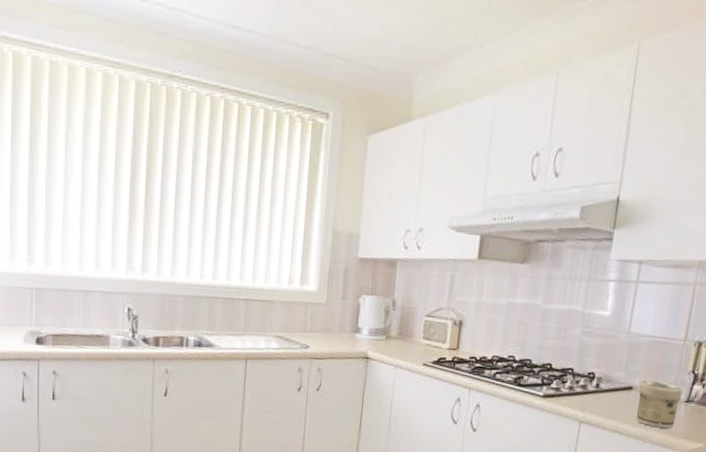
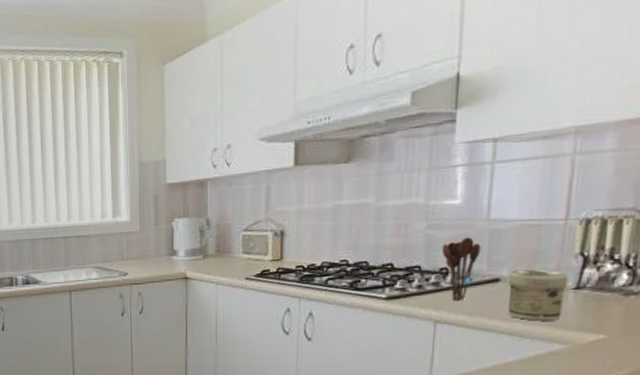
utensil holder: none [591,346,622,405] -> present [441,237,481,302]

